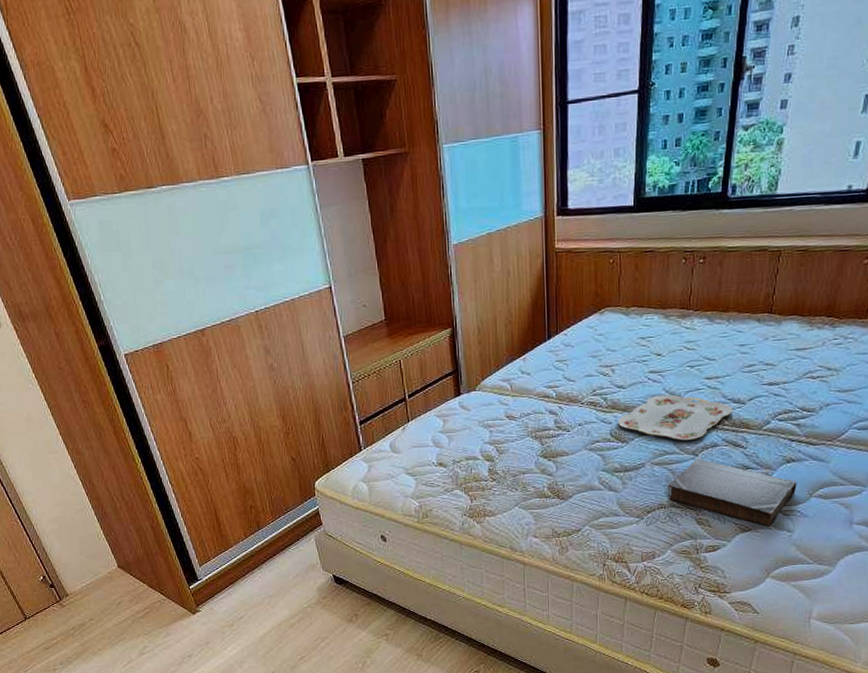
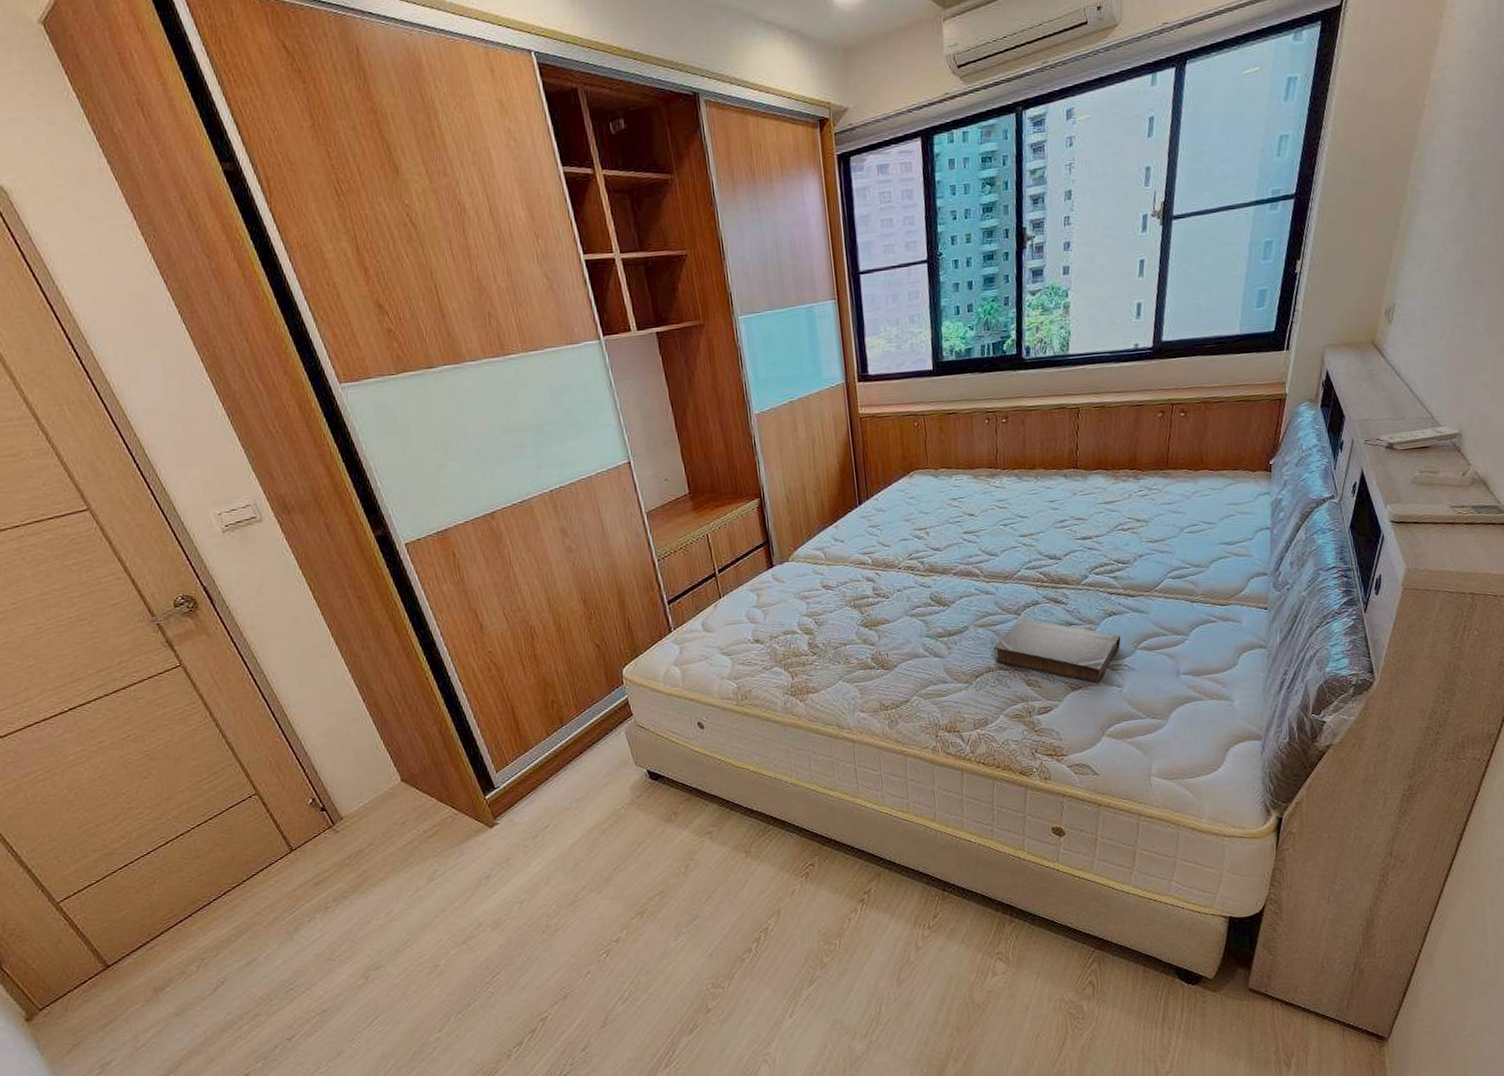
serving tray: present [618,394,733,441] -> none [937,554,1050,601]

